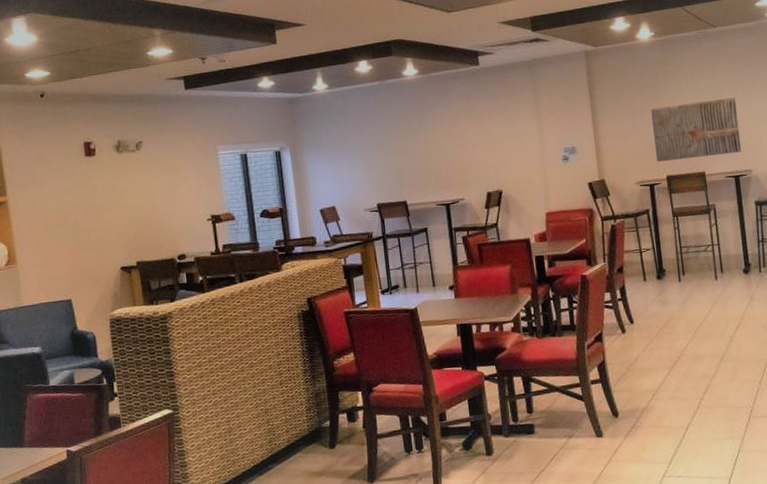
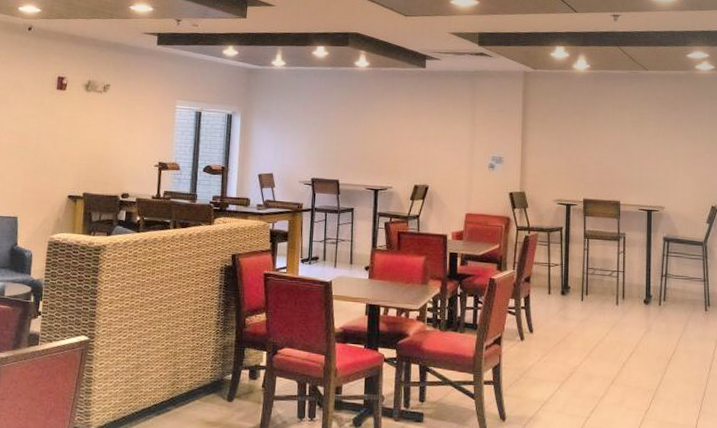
wall art: present [651,97,742,162] -> none [575,134,657,189]

